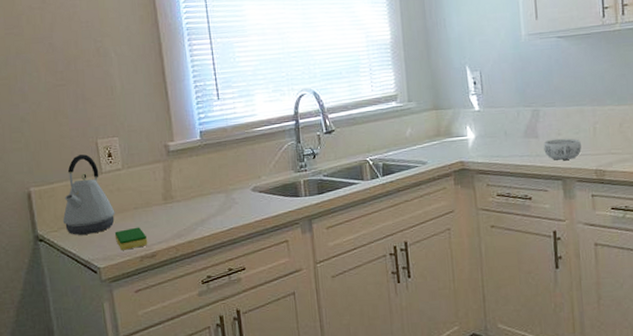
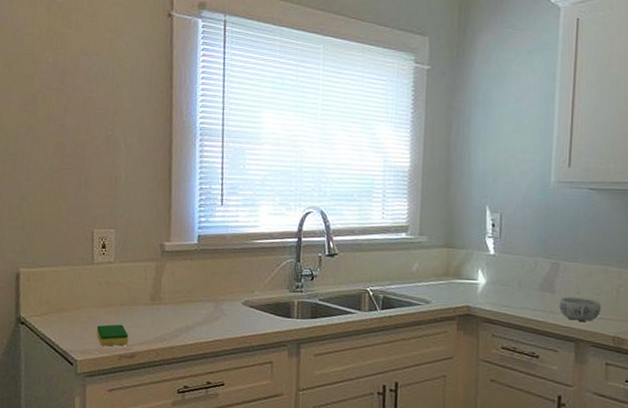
kettle: present [62,154,115,235] -> none [47,242,101,324]

